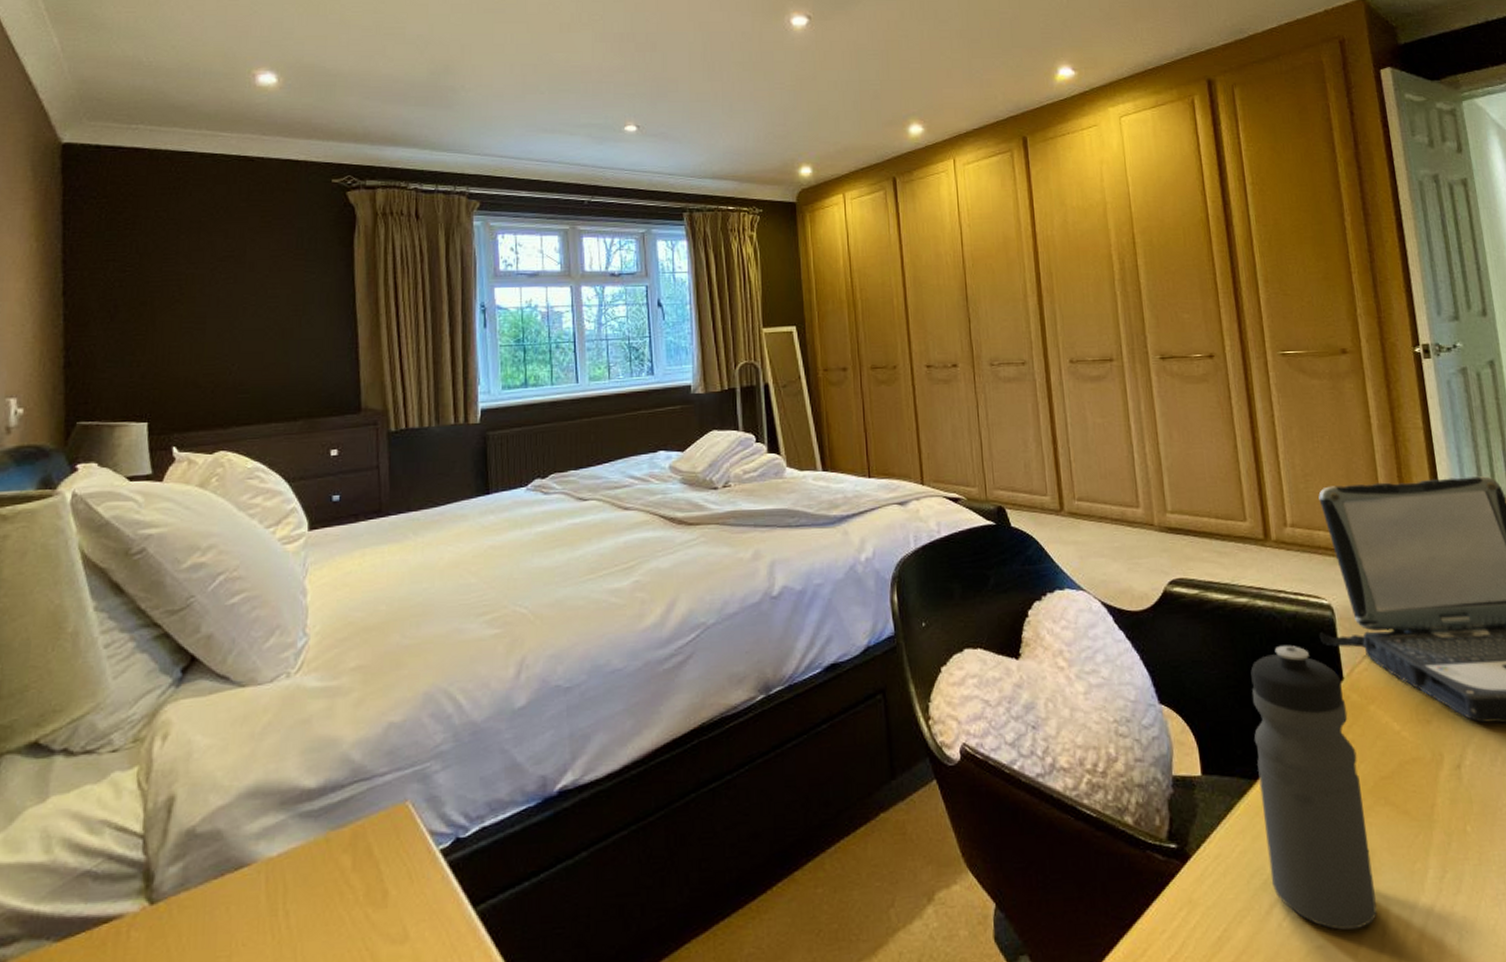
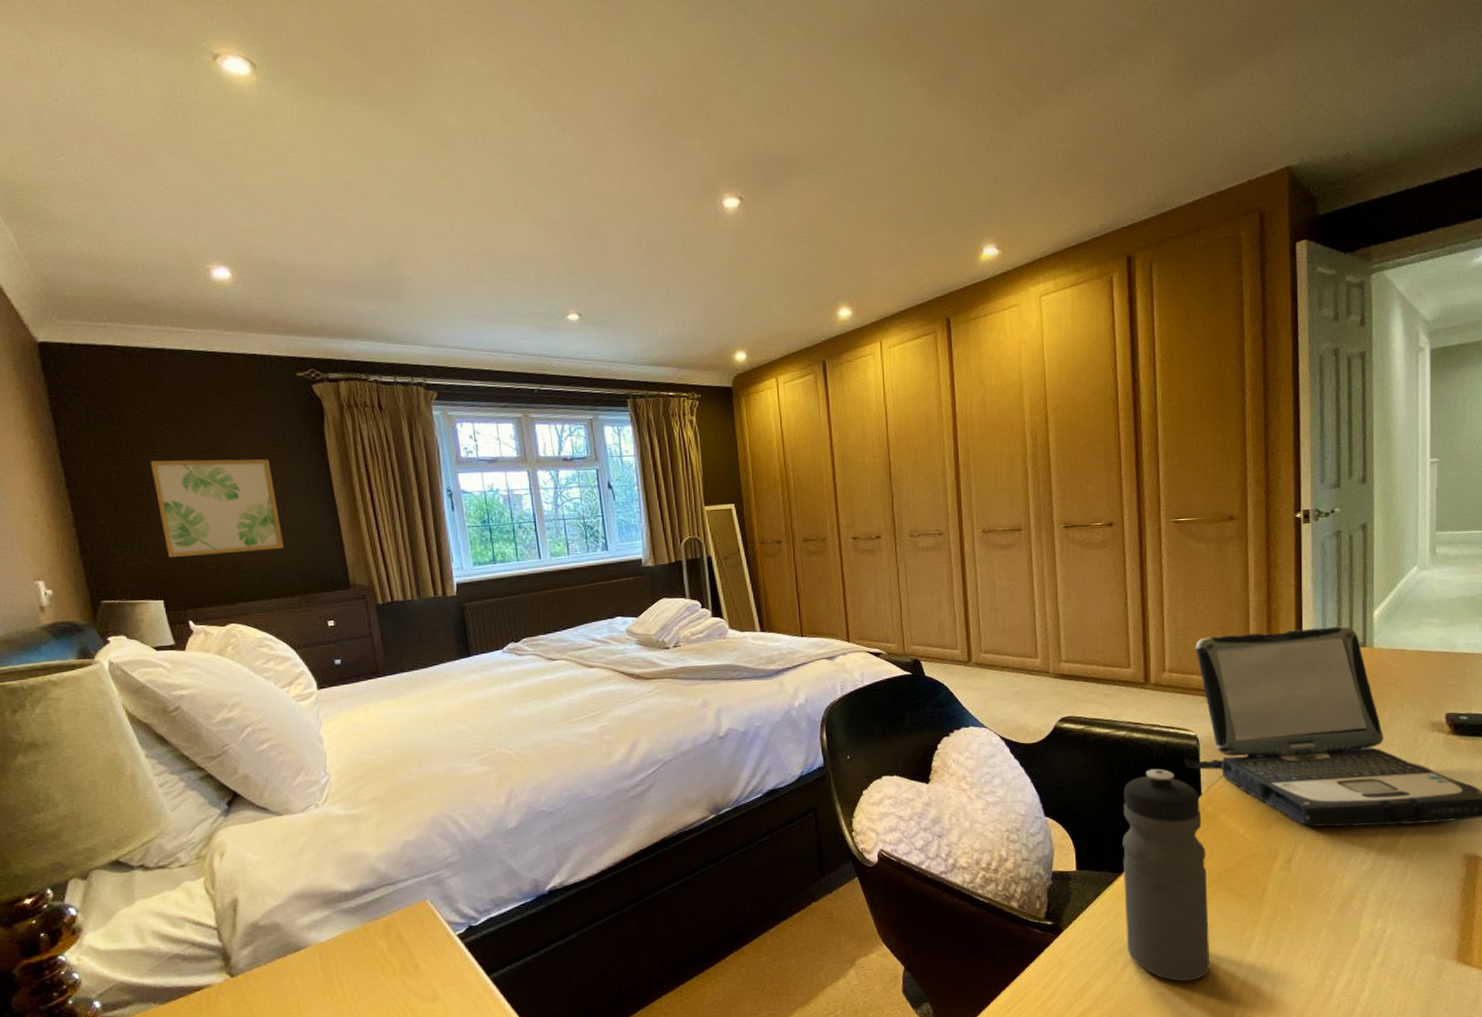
wall art: none [159,267,293,375] -> present [150,459,283,558]

